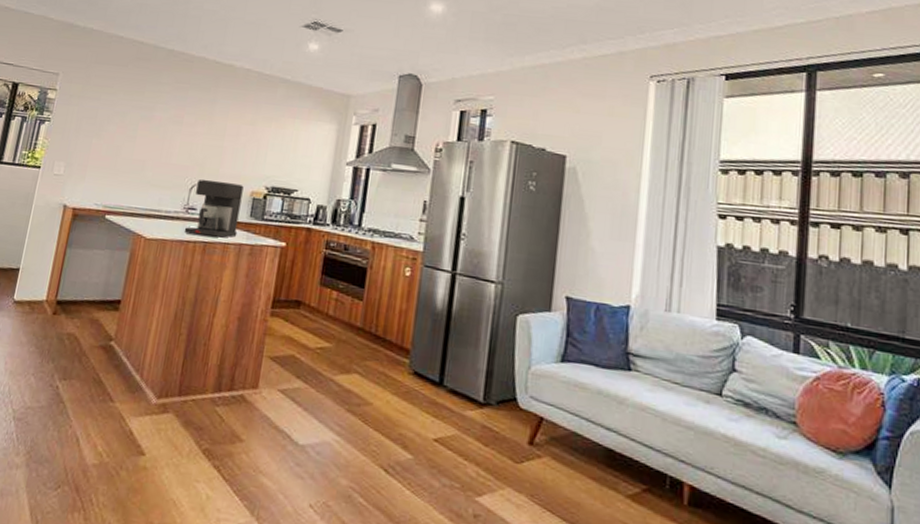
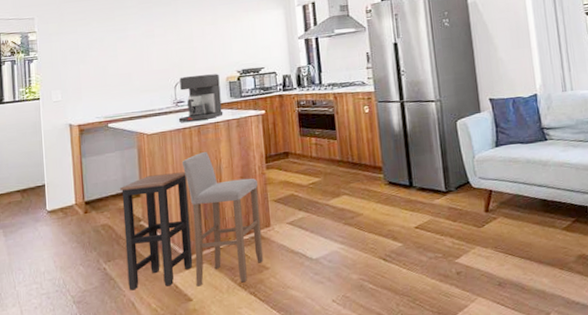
bar stool: none [77,288,177,430] -> present [120,172,193,291]
bar stool: none [154,275,257,451] -> present [181,151,264,287]

